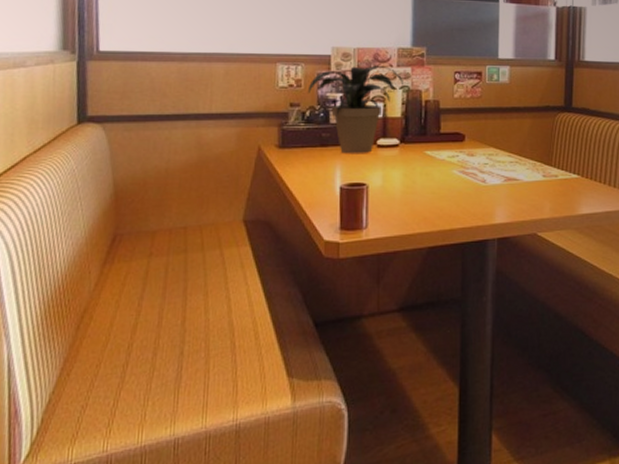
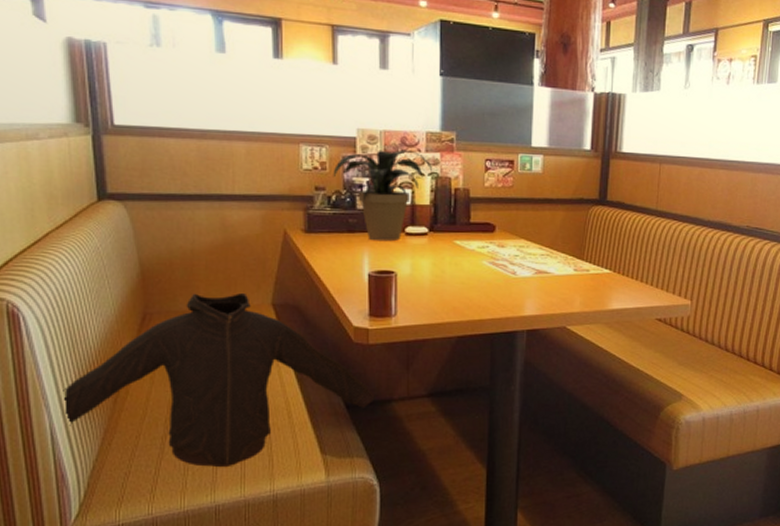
jacket: none [25,209,345,397] -> present [63,292,375,468]

